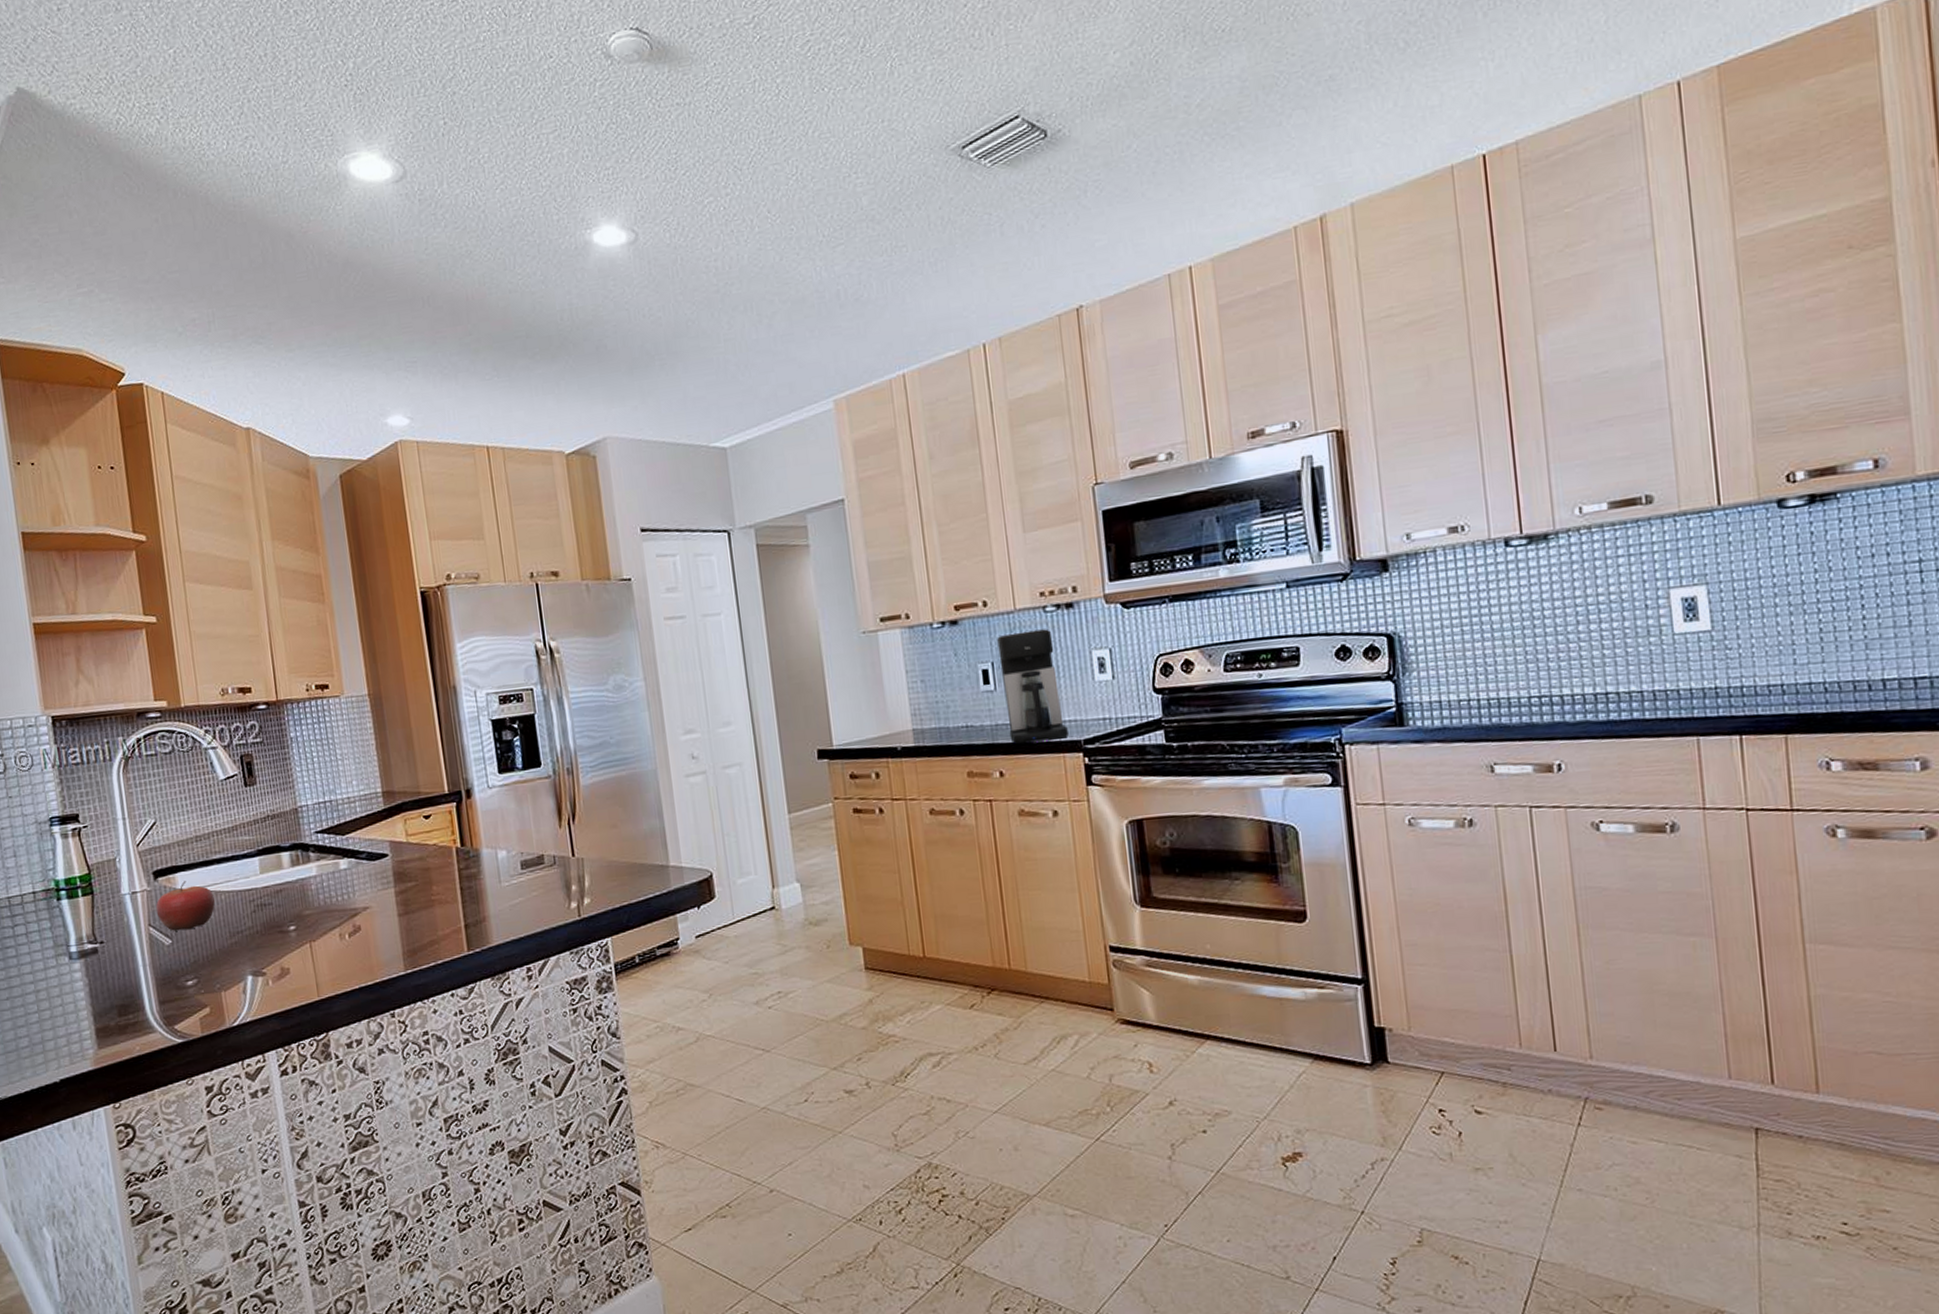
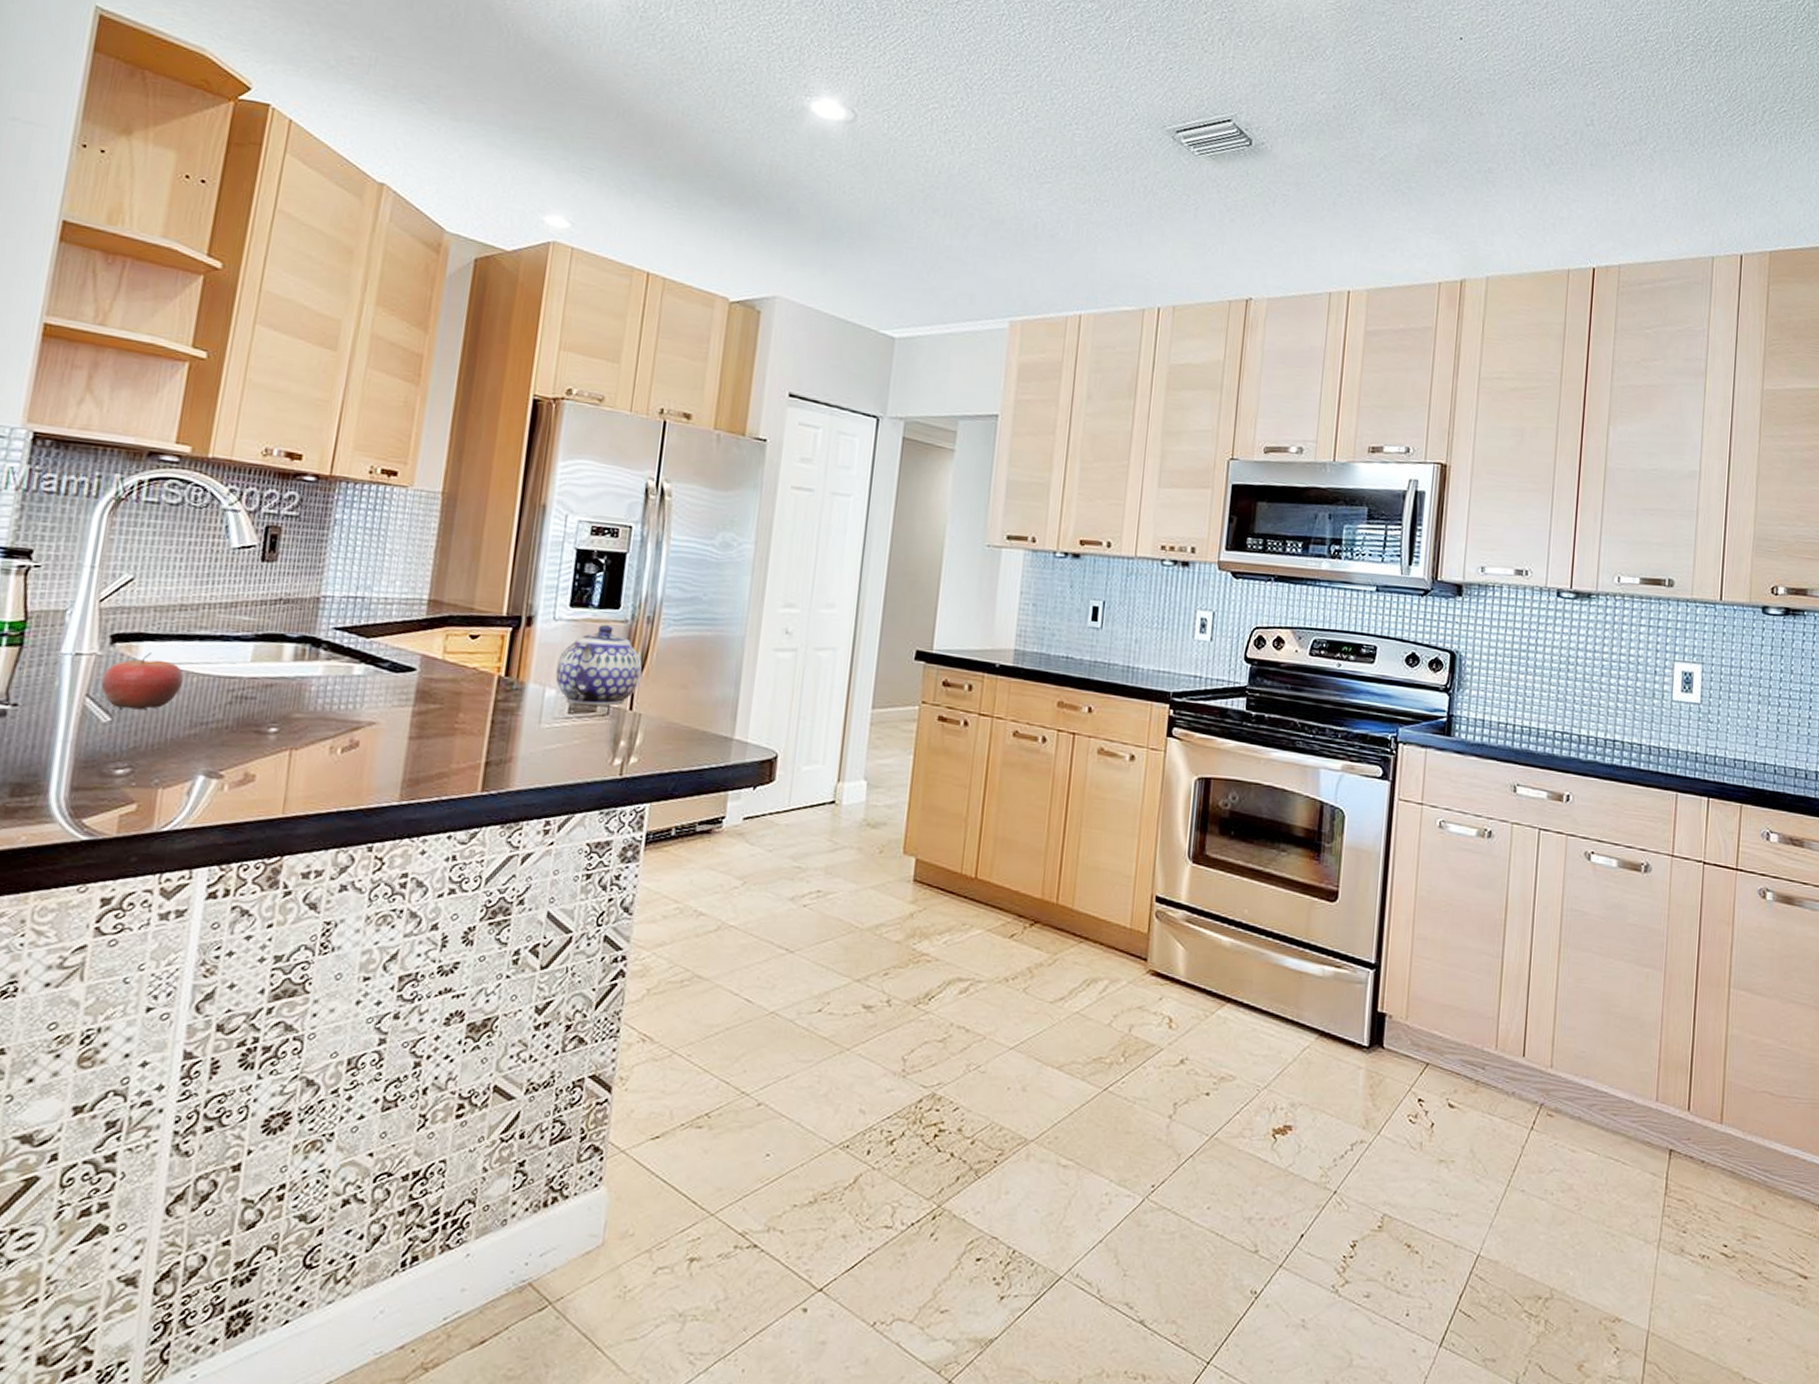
teapot: none [501,782,575,861] -> present [555,624,642,707]
coffee maker: present [997,629,1069,745] -> none [1105,578,1164,687]

